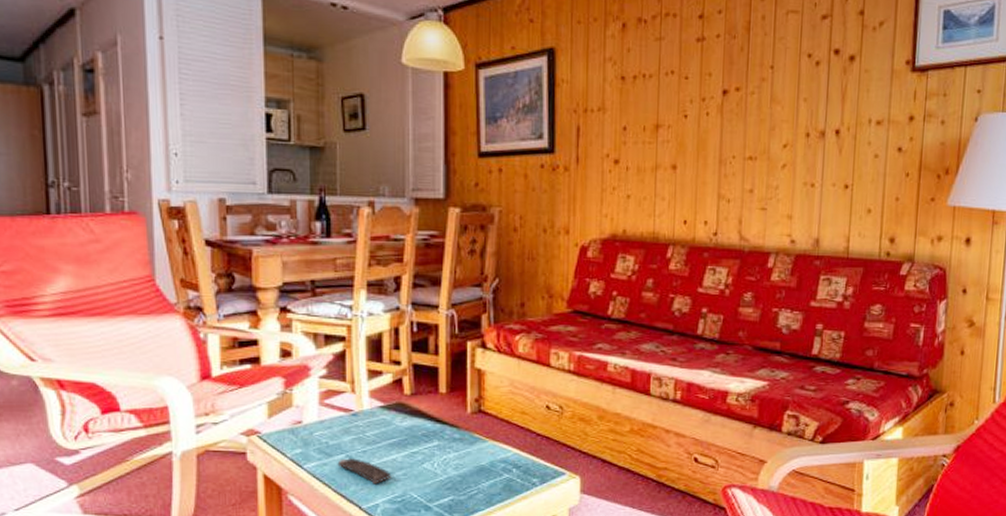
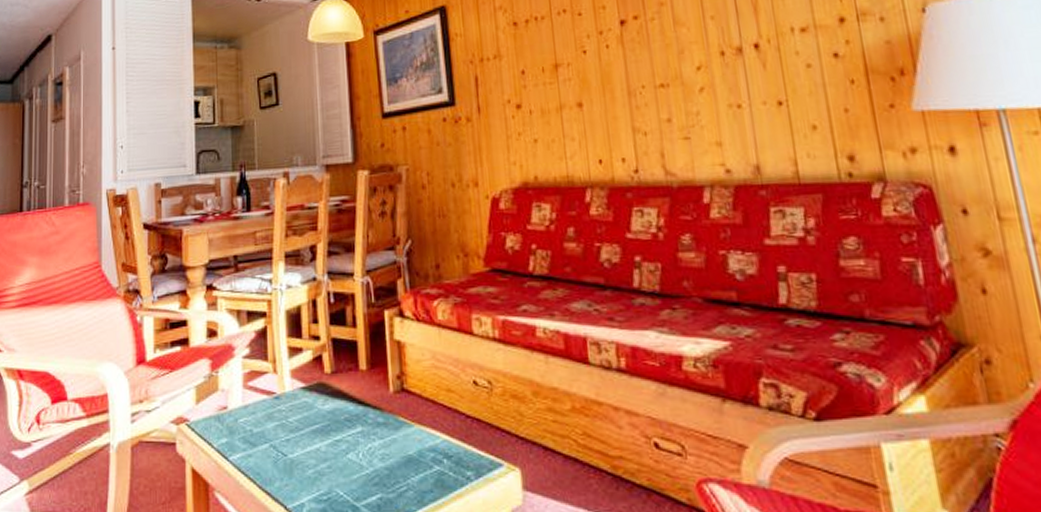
remote control: present [337,458,391,484] -> none [261,448,316,479]

